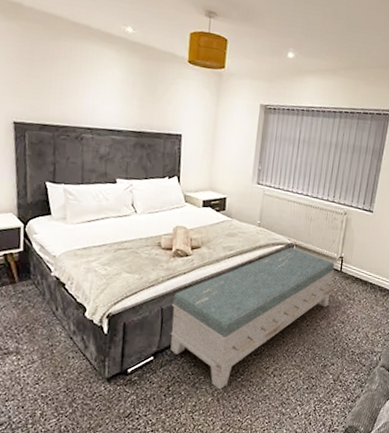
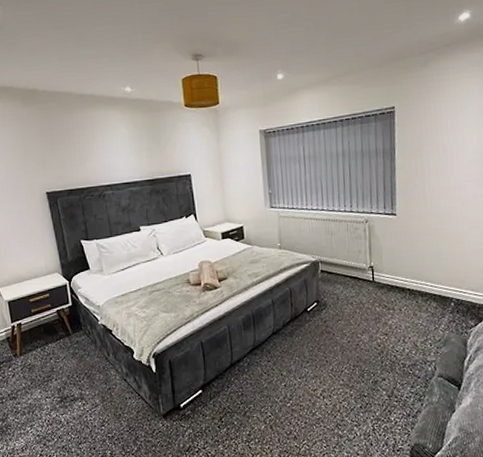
ottoman: present [170,248,335,390] -> none [210,265,368,417]

